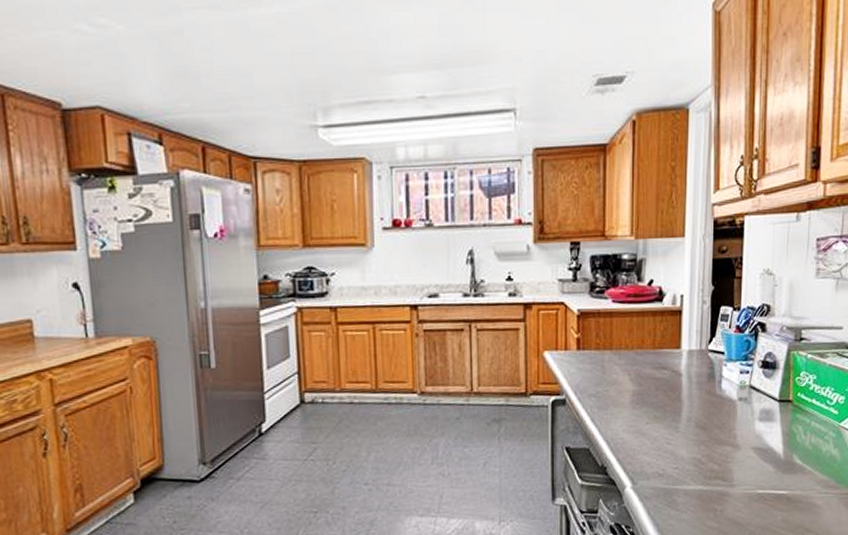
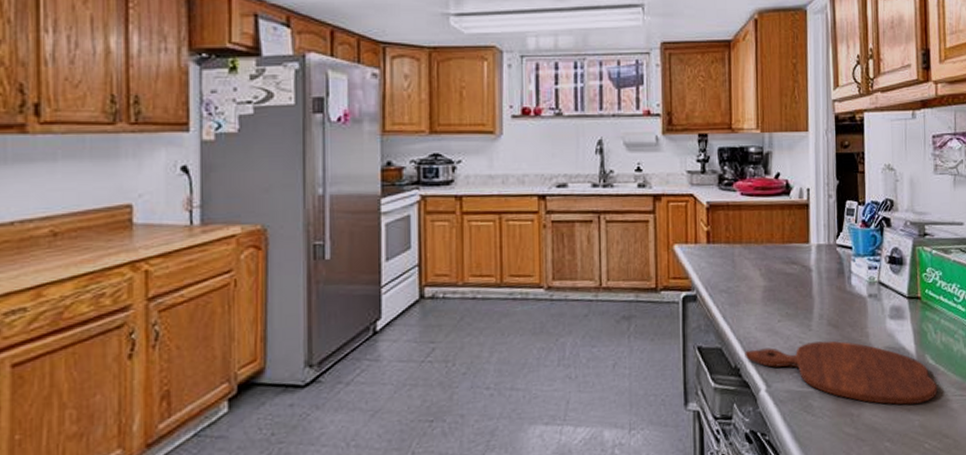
cutting board: none [612,442,803,502] -> present [745,341,938,405]

